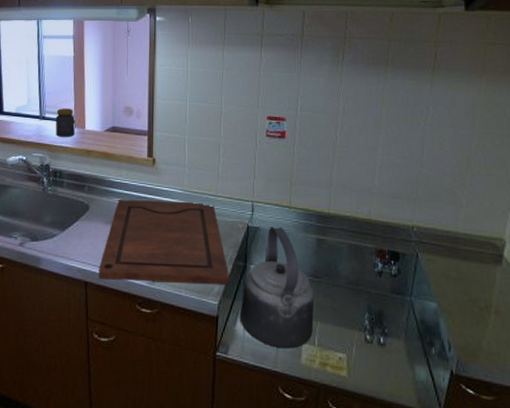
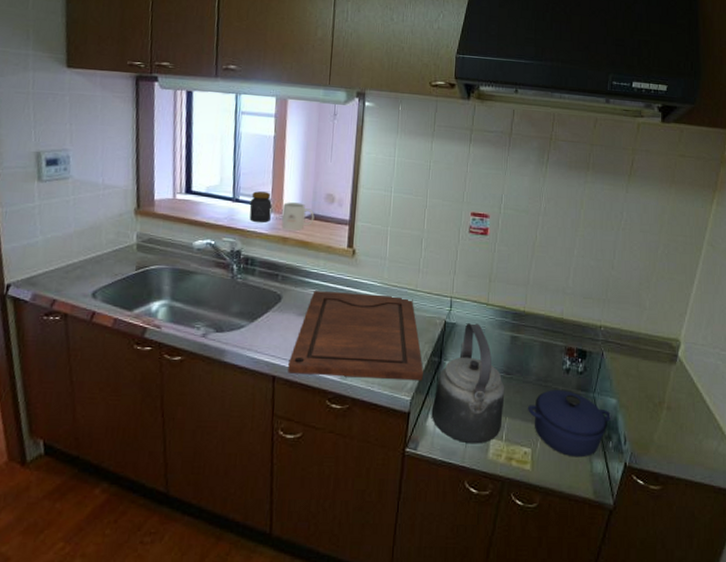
mug: none [84,117,115,144] -> present [281,202,315,232]
cooking pot: none [340,293,433,364] -> present [528,390,612,458]

